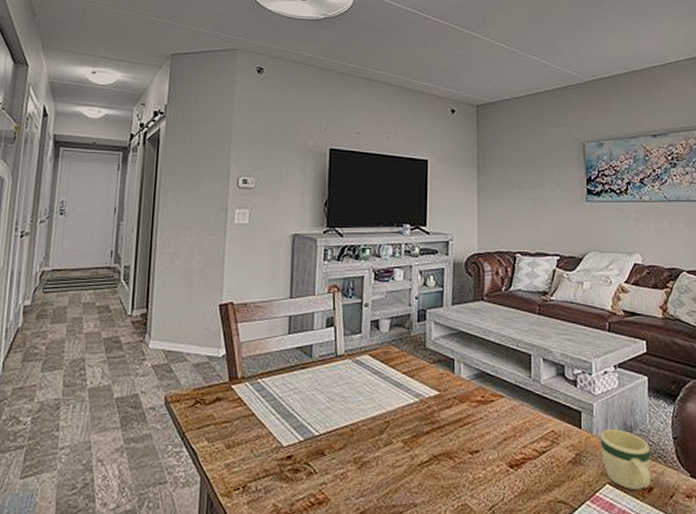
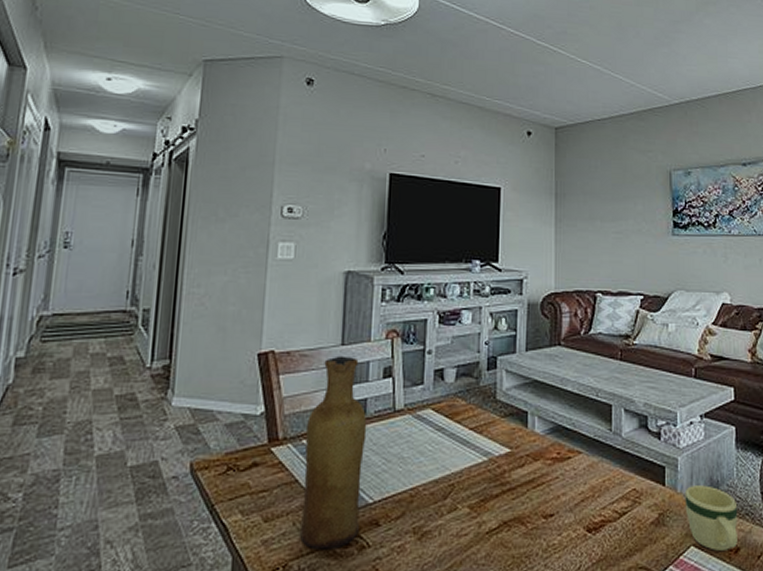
vase: none [257,307,313,474] -> present [300,356,367,550]

